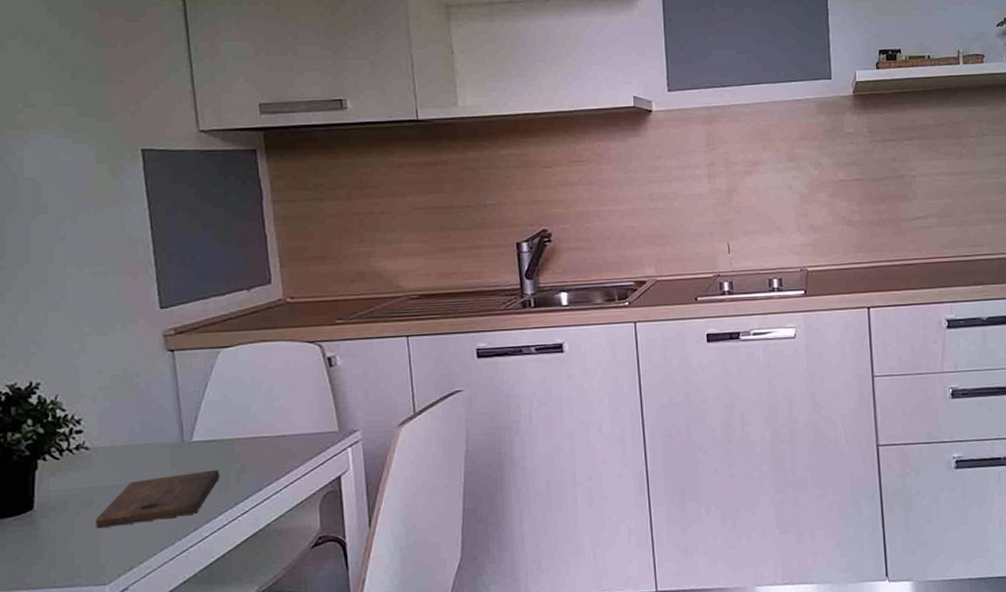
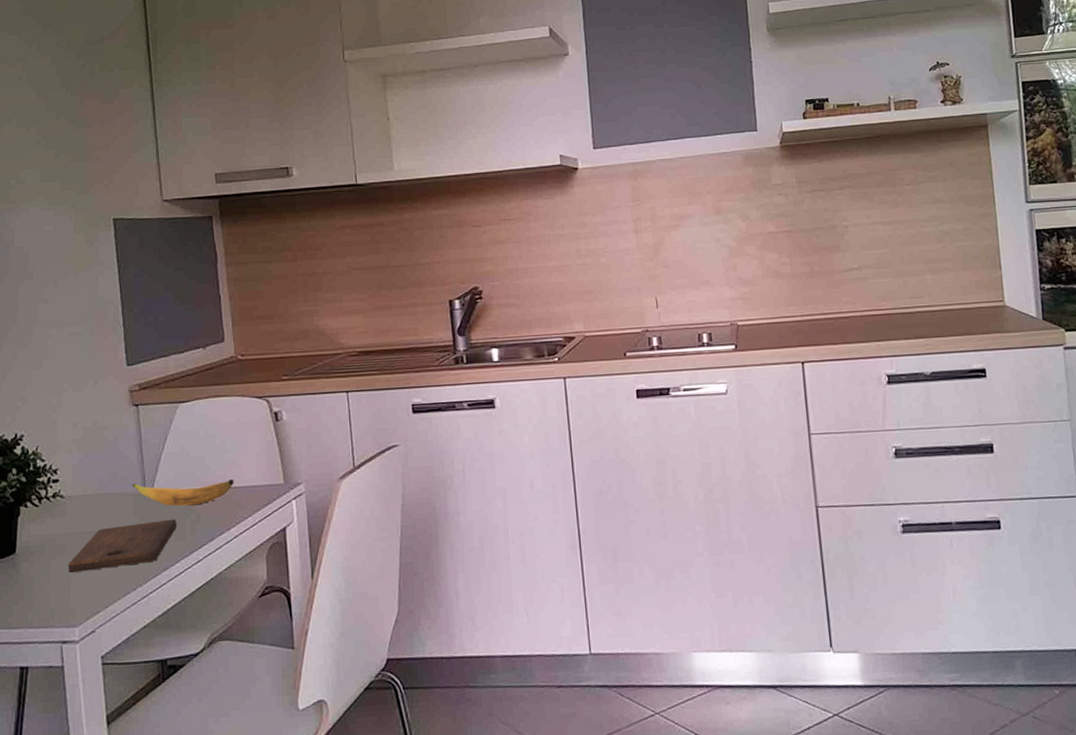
banana: none [168,427,283,457] -> present [132,479,234,507]

